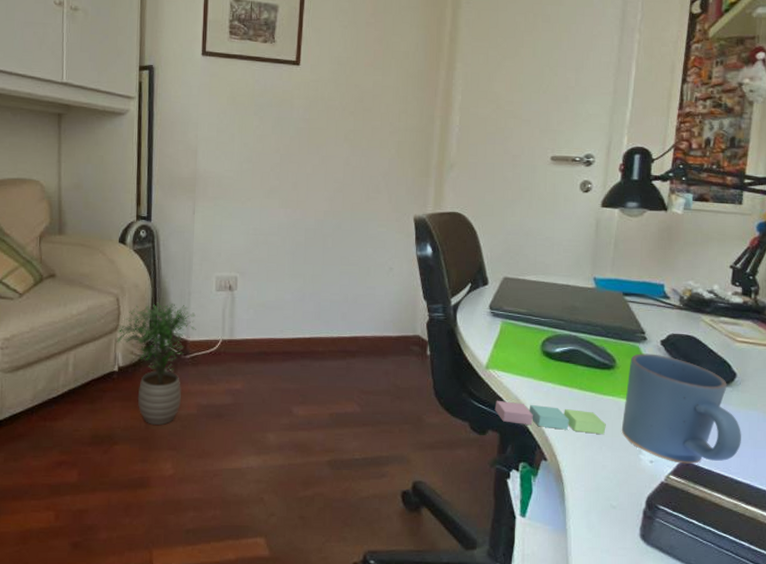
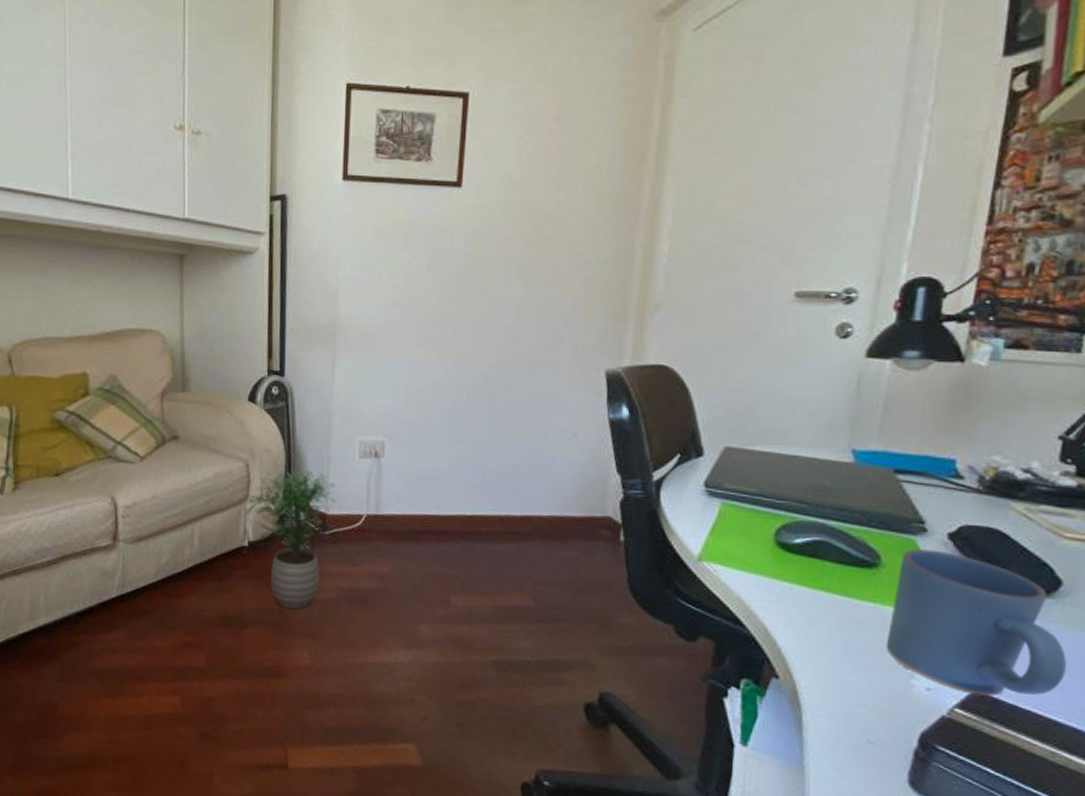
sticky notes: present [494,400,606,435] -> none [708,600,864,651]

